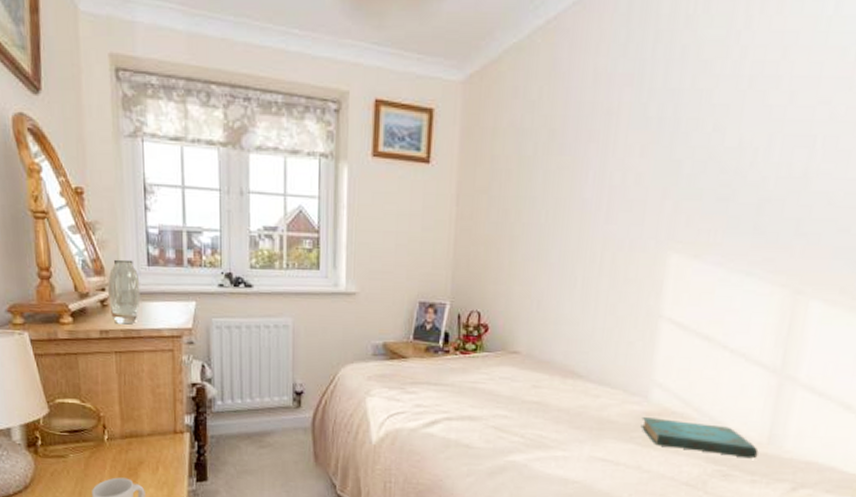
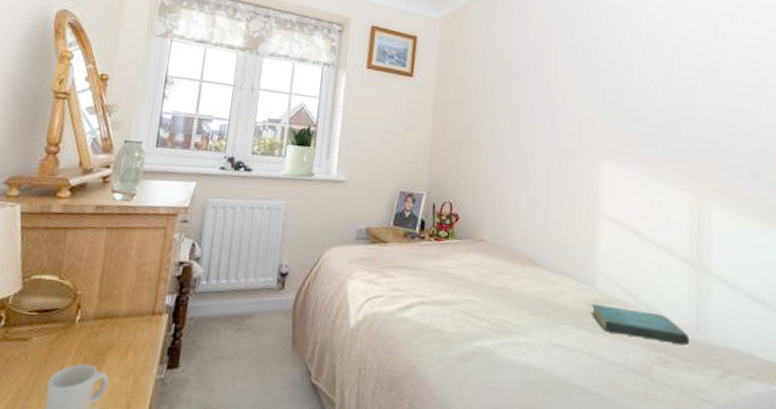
planter: none [283,231,322,292] -> present [280,124,316,178]

